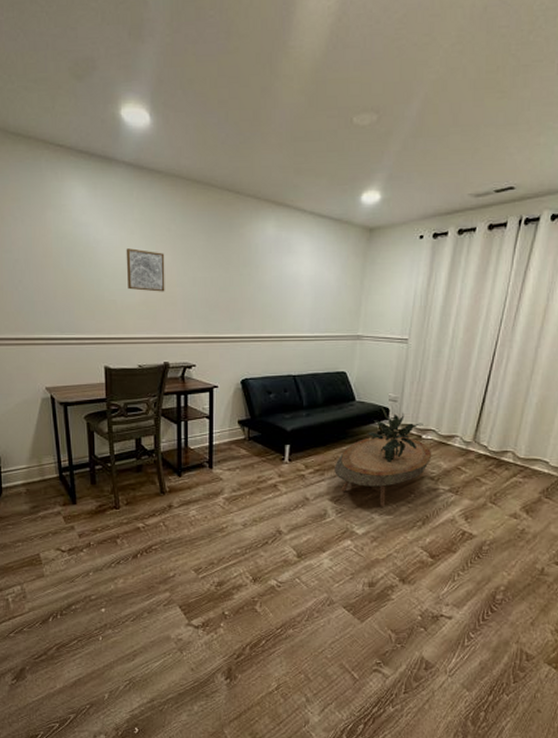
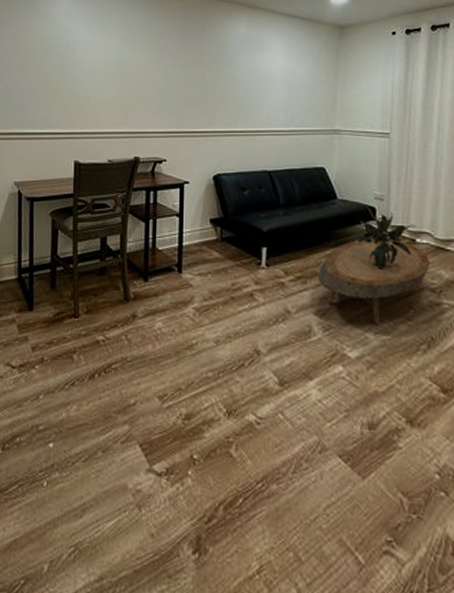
wall art: present [126,248,165,292] -> none [102,48,140,88]

